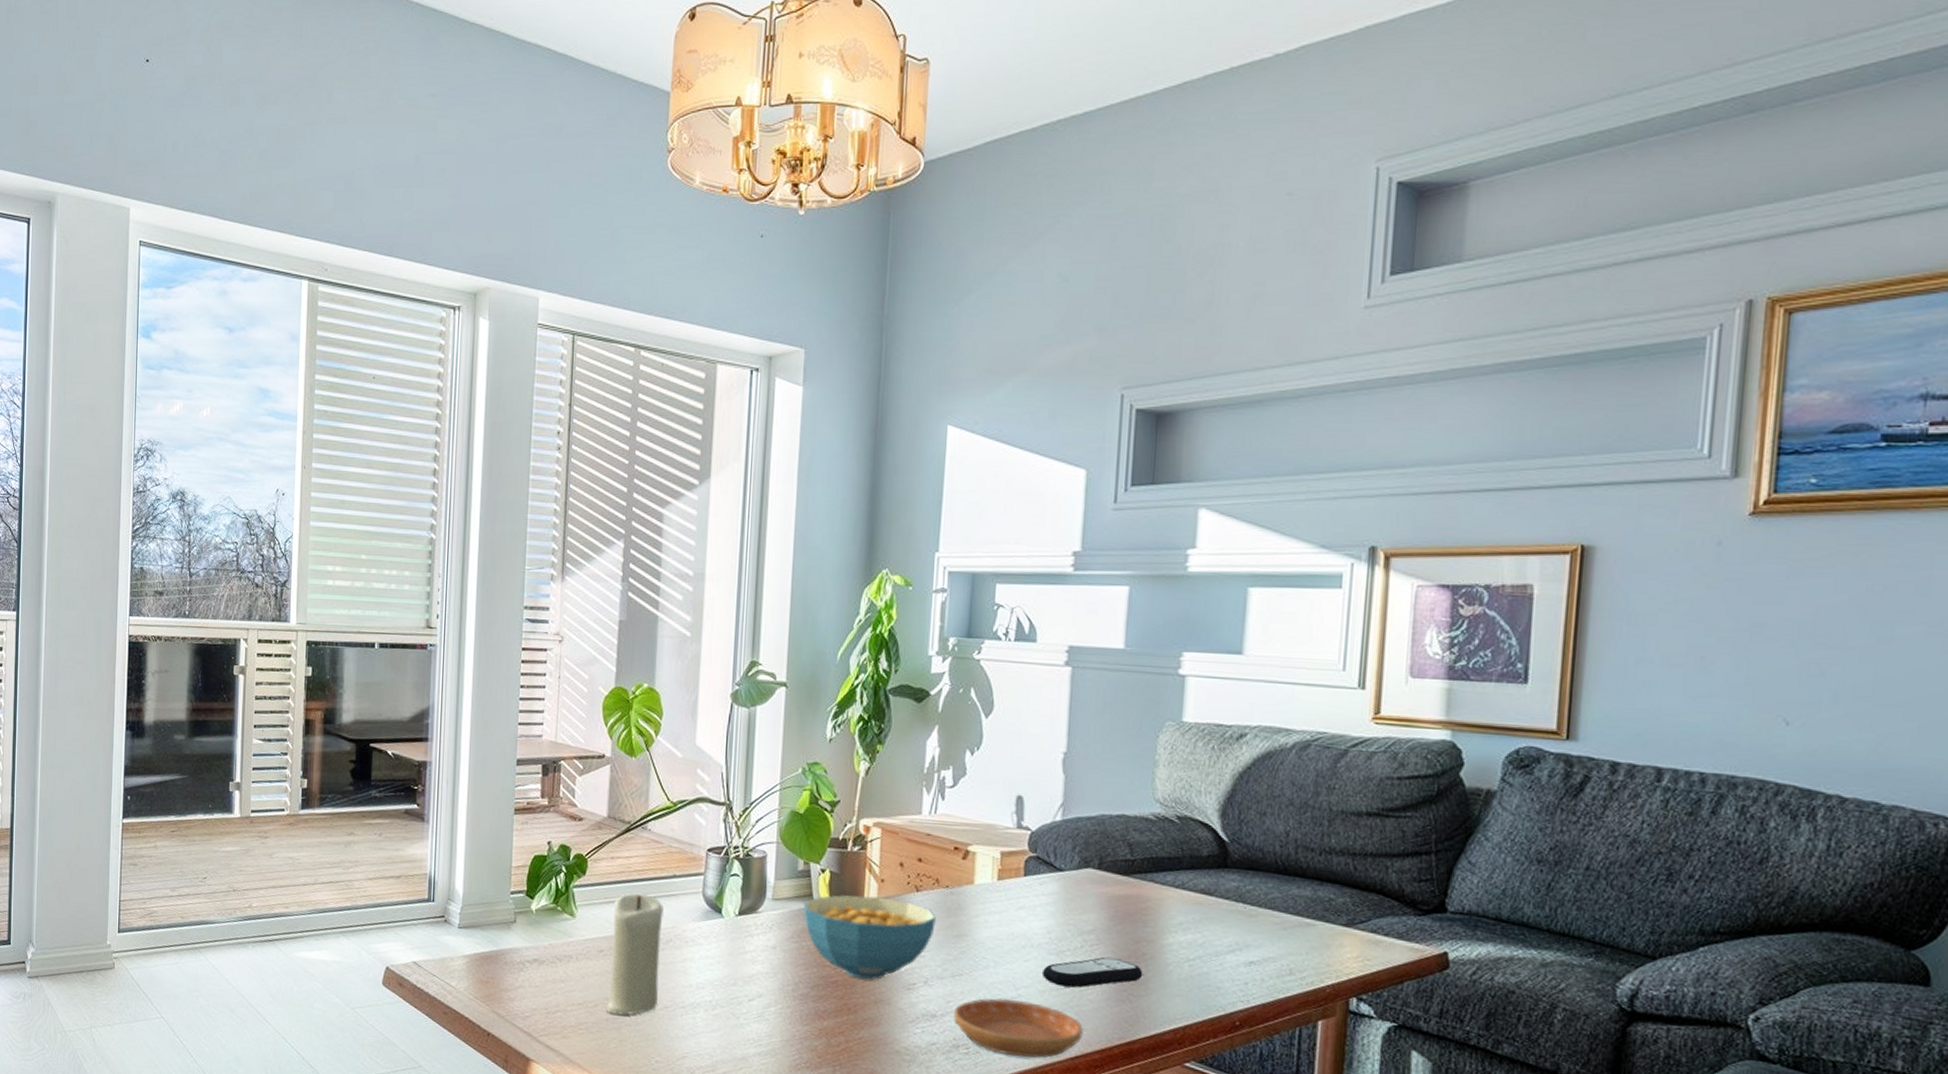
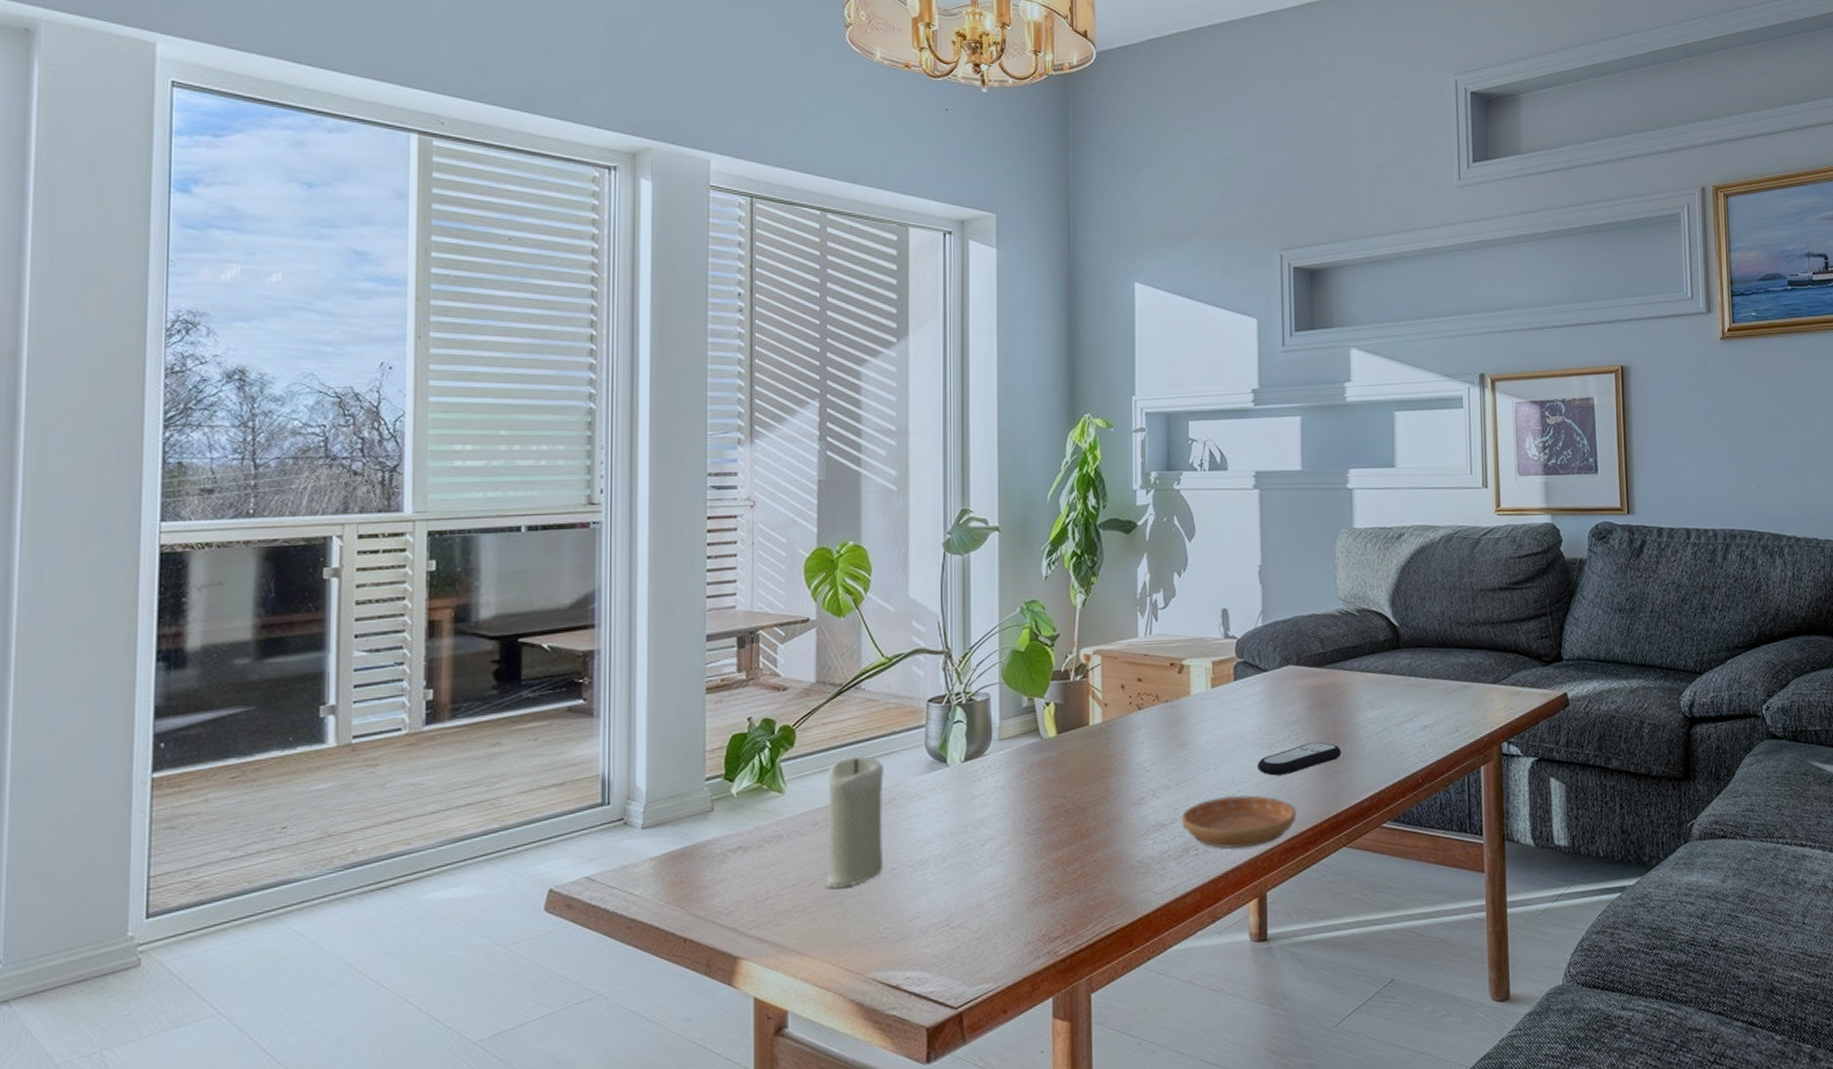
cereal bowl: present [803,895,936,980] -> none [1030,720,1159,803]

